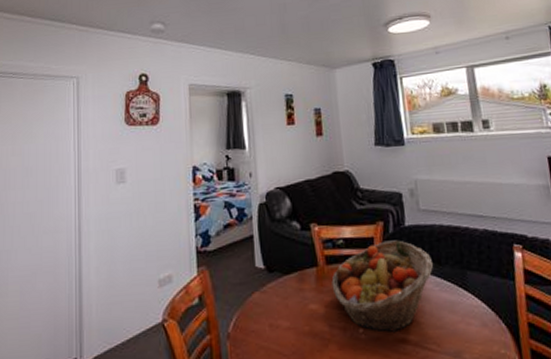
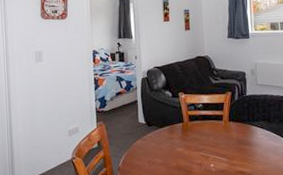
fruit basket: present [331,240,433,333] -> none [193,105,264,168]

